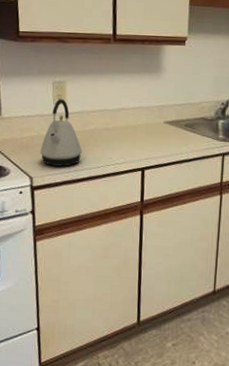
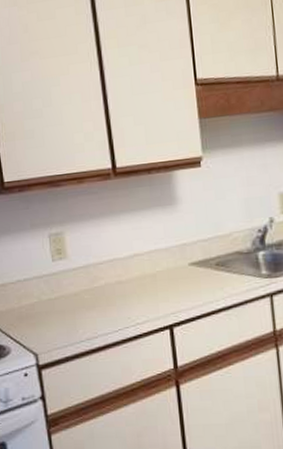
kettle: present [40,99,82,167] -> none [43,253,94,337]

